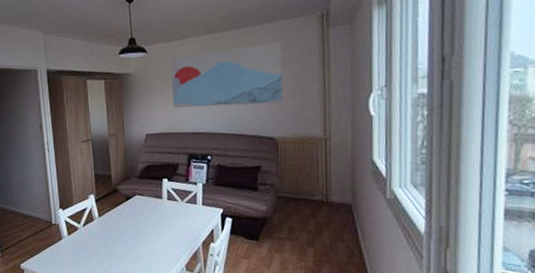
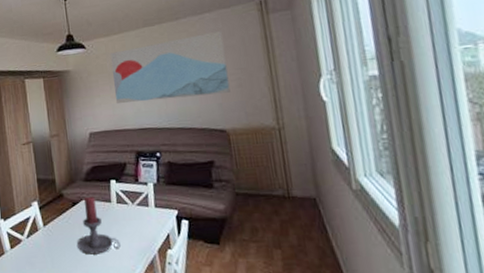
candle holder: none [128,192,168,244] -> present [76,196,121,255]

